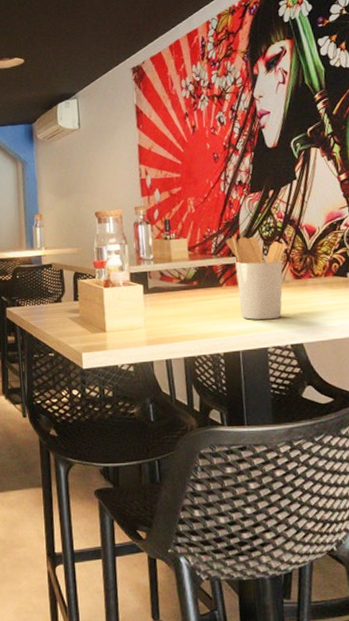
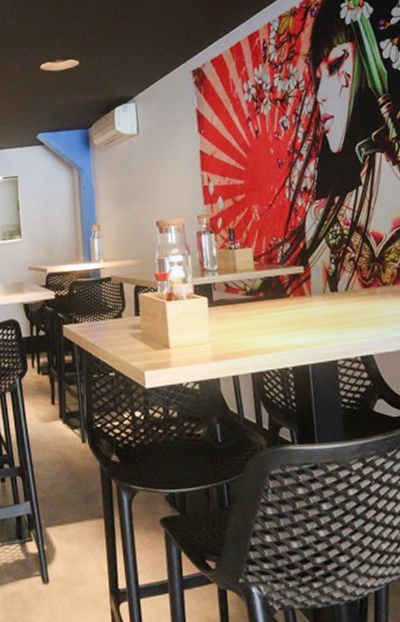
utensil holder: present [226,236,287,320] -> none [292,244,354,332]

